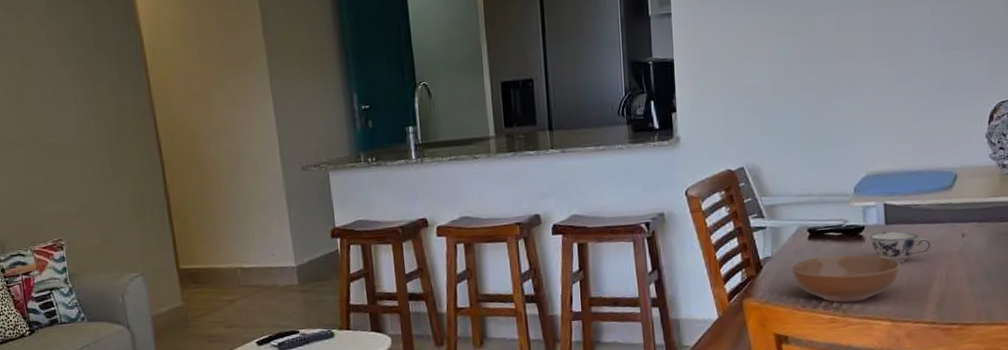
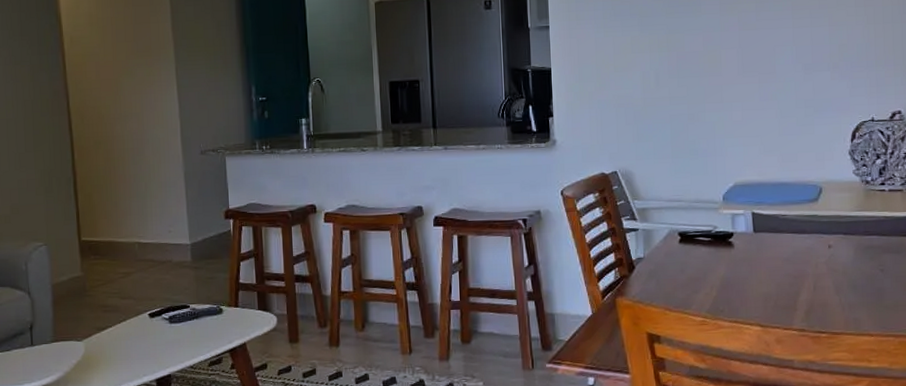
bowl: present [790,255,901,303] -> none [662,259,770,307]
teacup: present [869,231,931,263] -> none [738,239,798,270]

